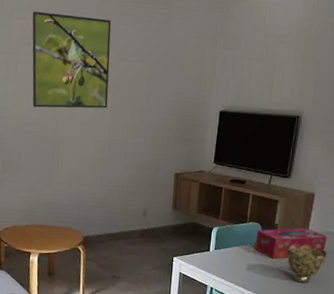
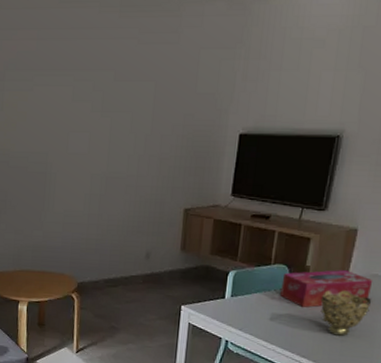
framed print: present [32,11,112,109] -> none [20,30,110,139]

